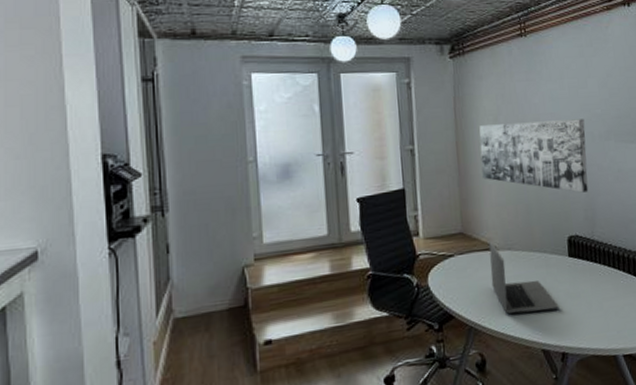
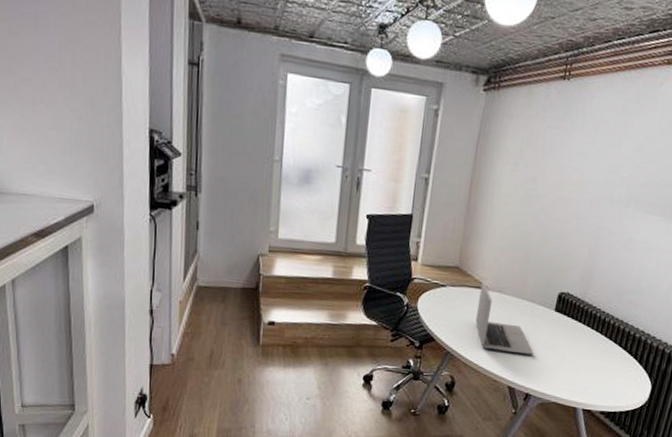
wall art: present [479,119,589,193] -> none [488,167,608,254]

